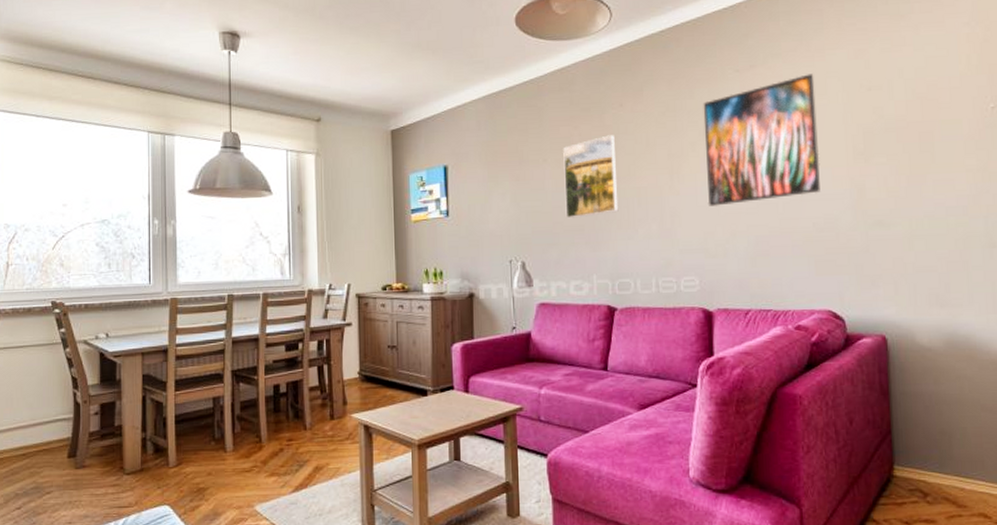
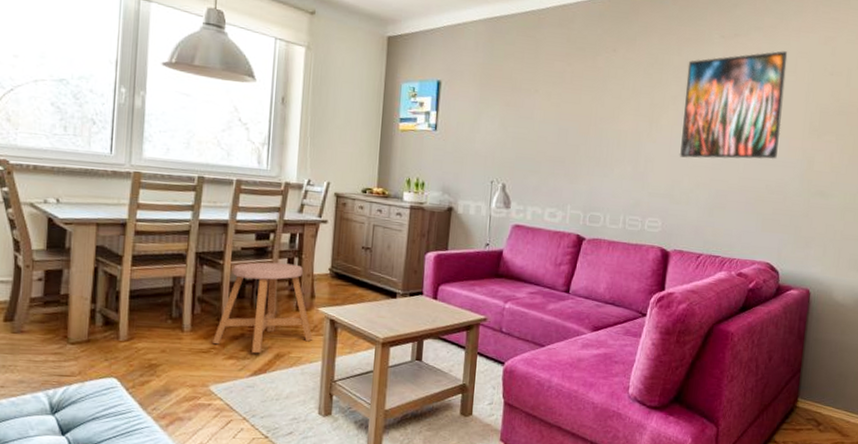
stool: none [254,371,349,468] -> present [213,262,312,354]
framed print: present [563,135,619,219] -> none [549,76,604,150]

